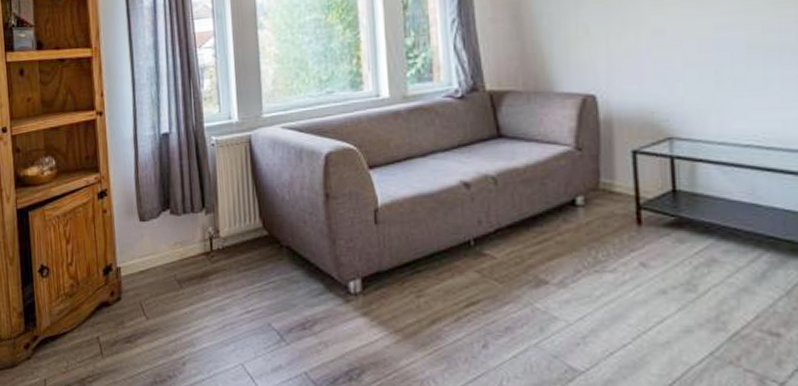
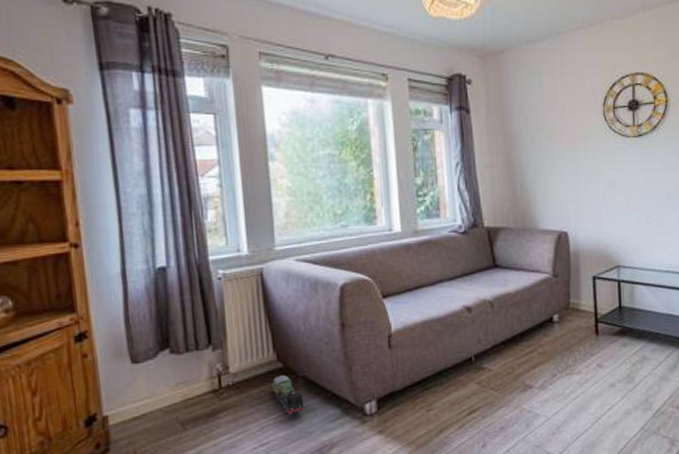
toy train: none [258,243,288,285] -> present [272,375,305,415]

